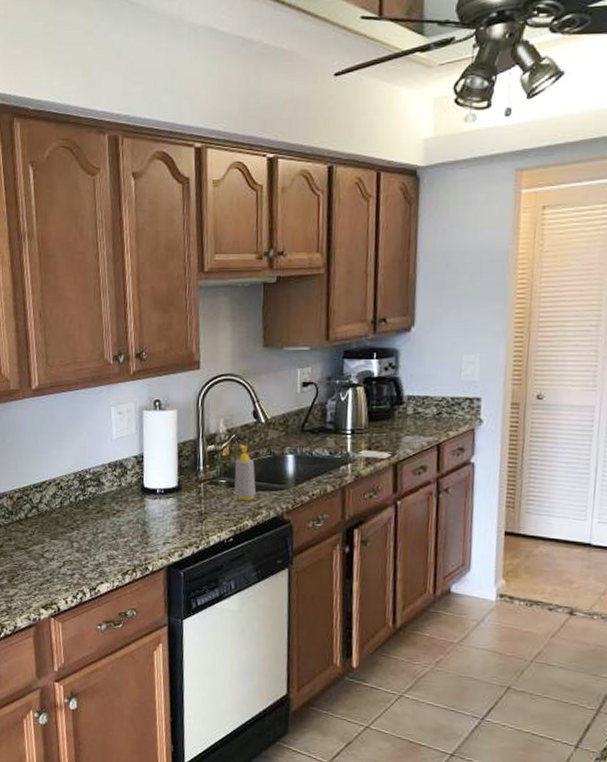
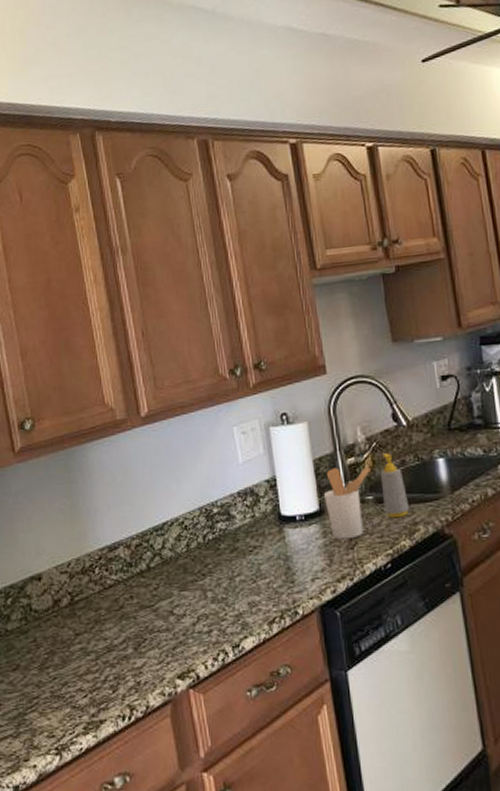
utensil holder: none [182,452,227,514] -> present [323,466,370,540]

